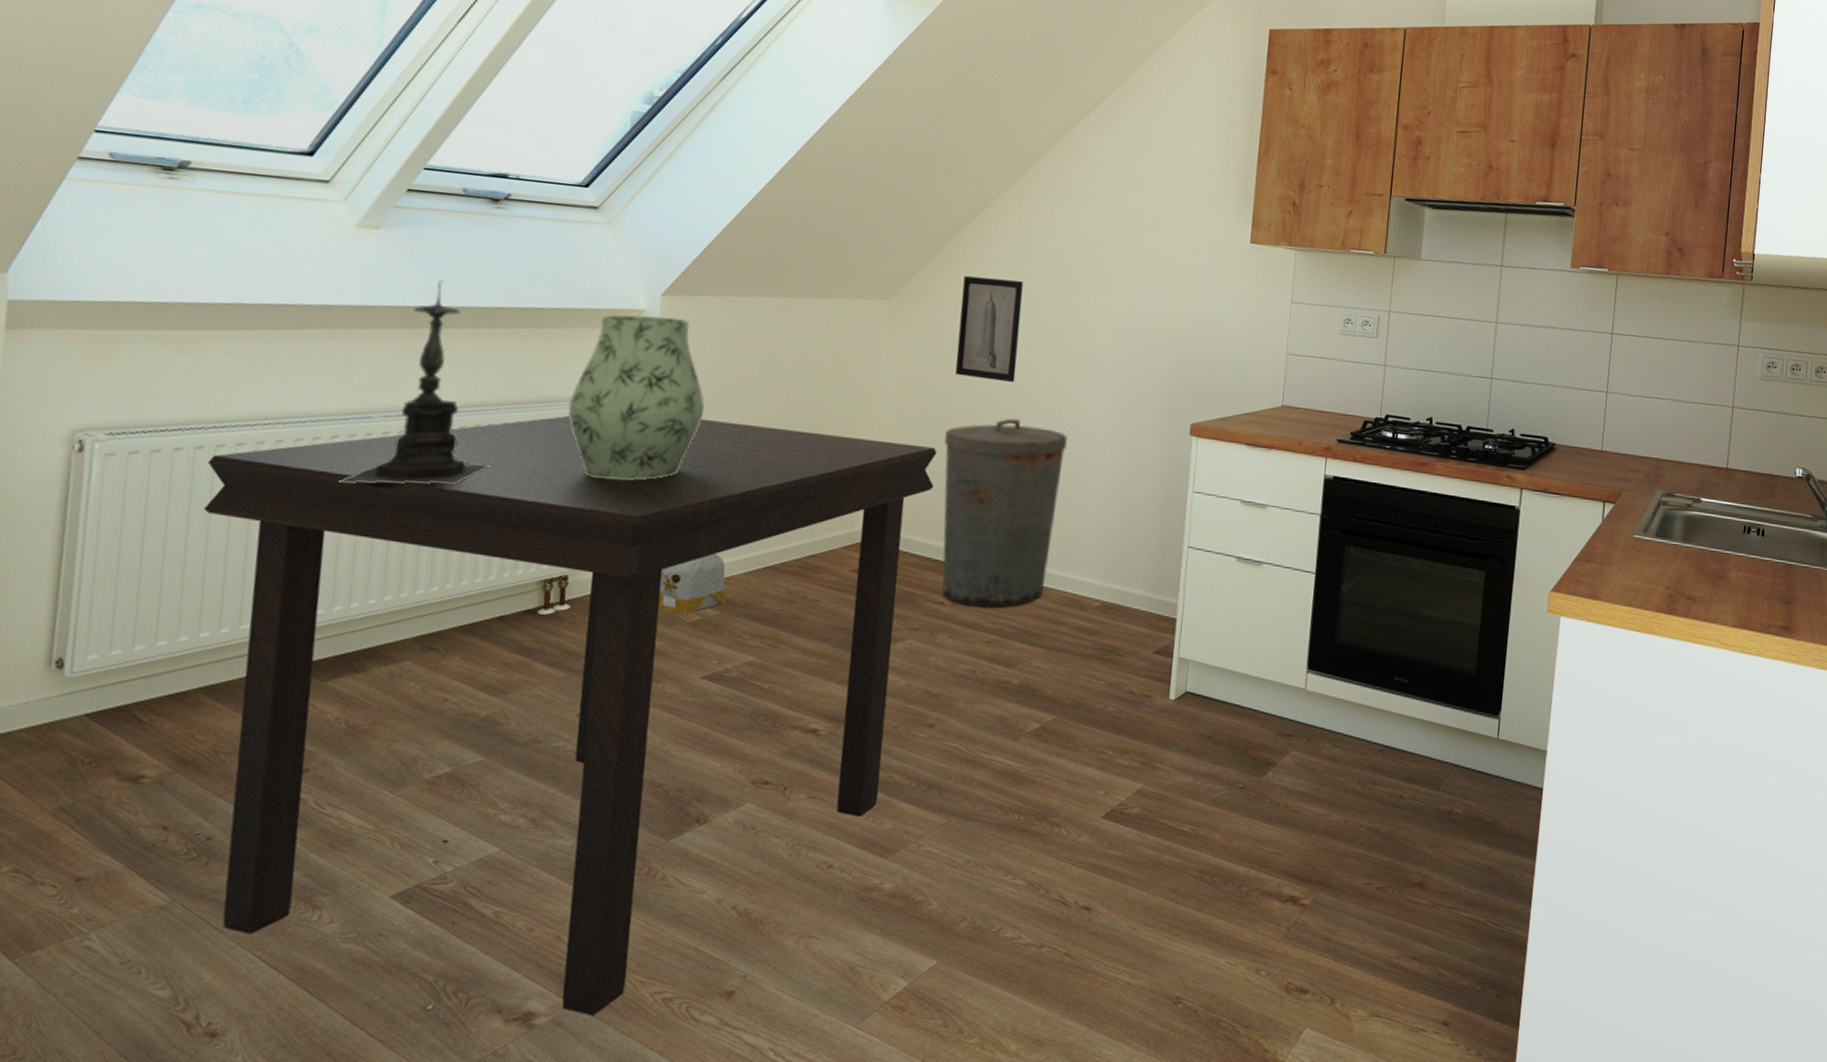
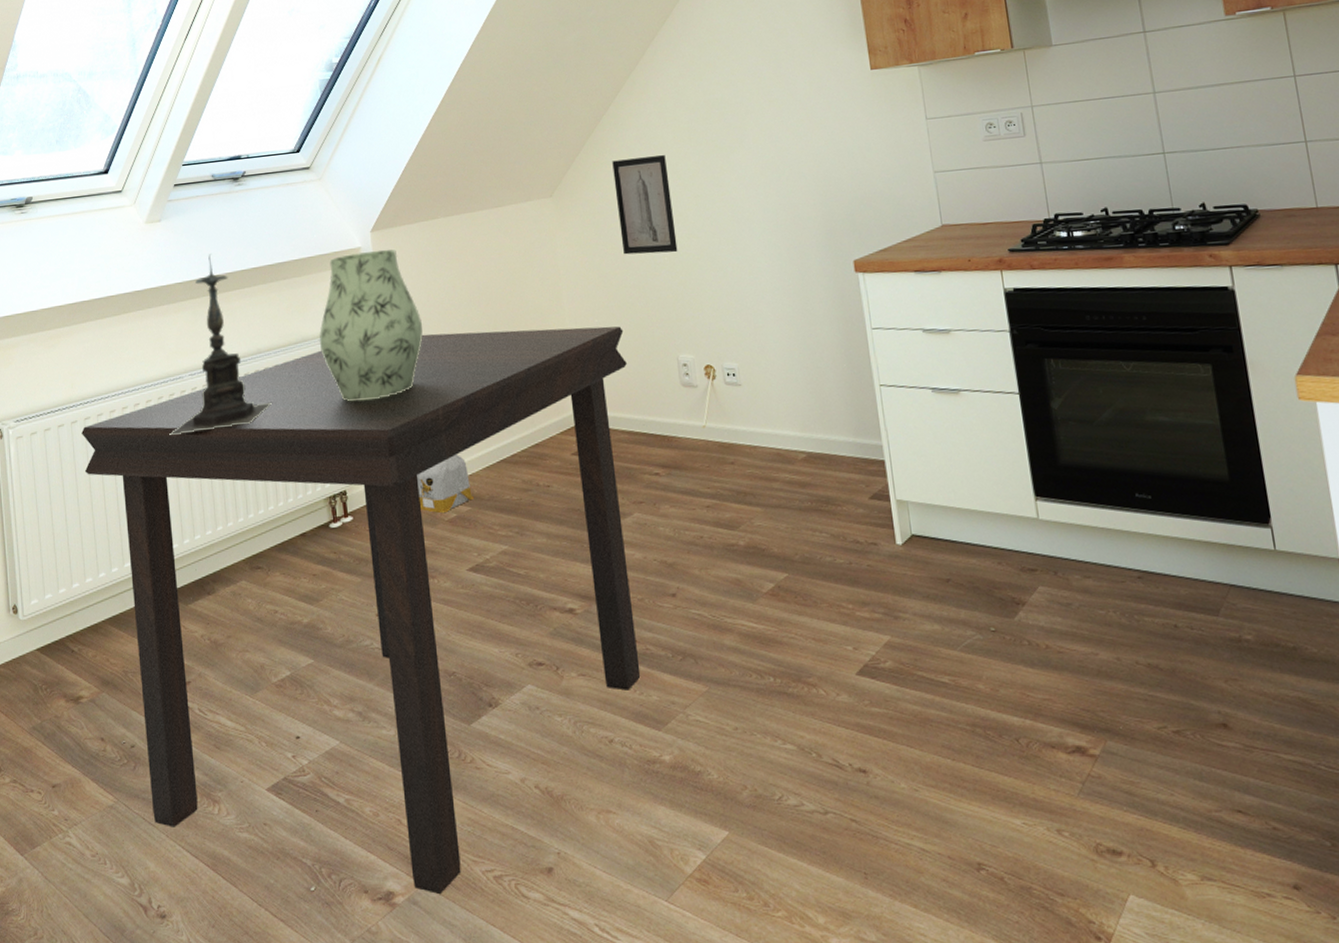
trash can: present [942,418,1068,609] -> none [626,286,748,474]

